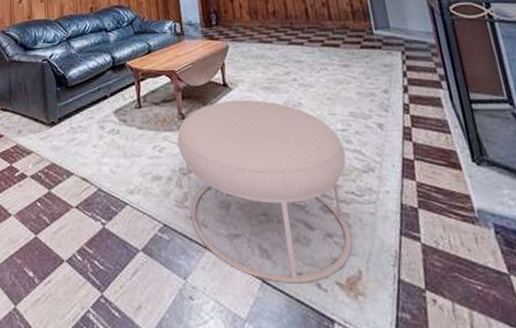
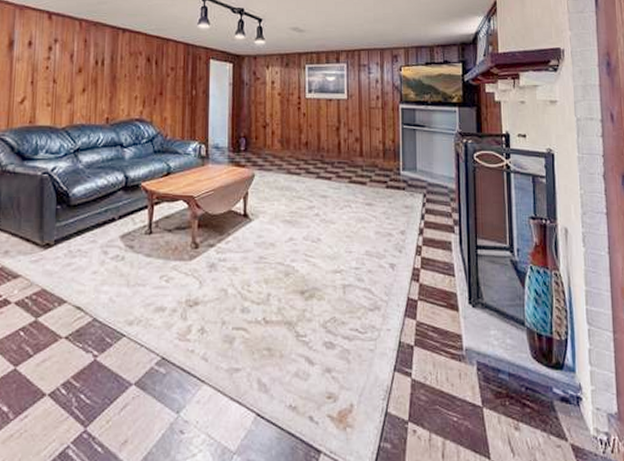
ottoman: present [177,99,353,284] -> none [187,232,355,417]

